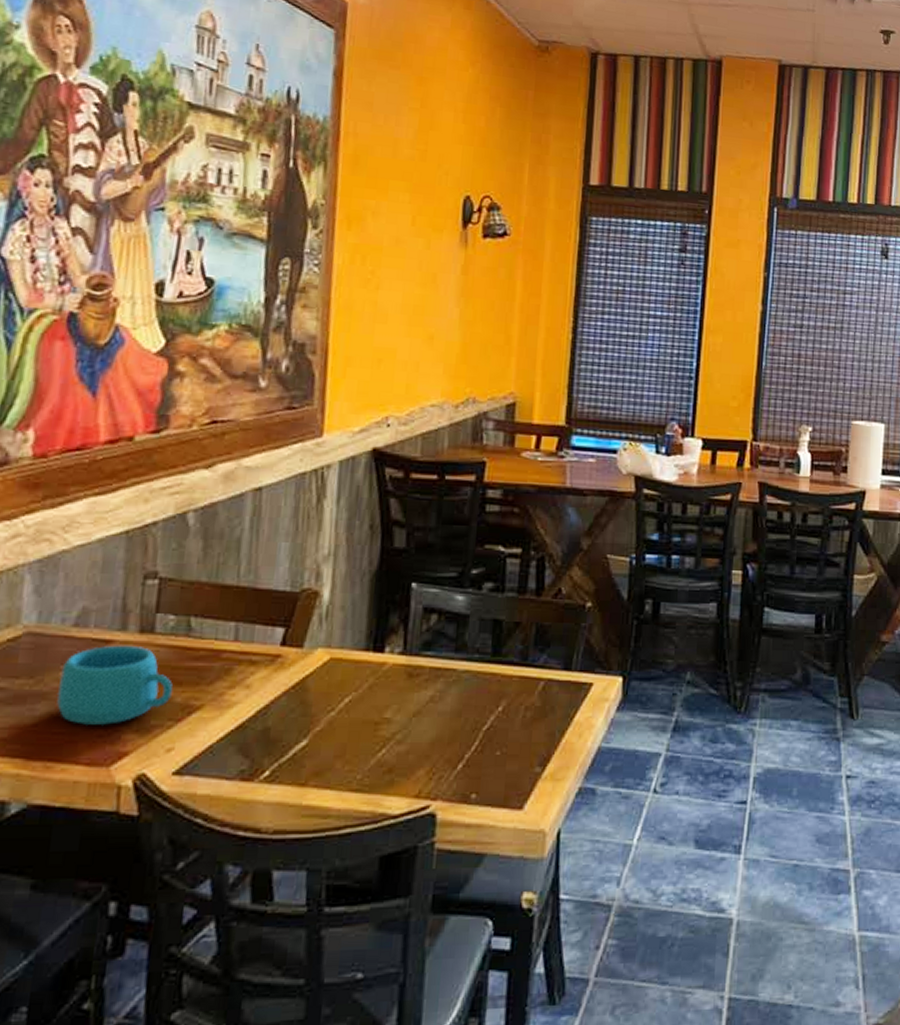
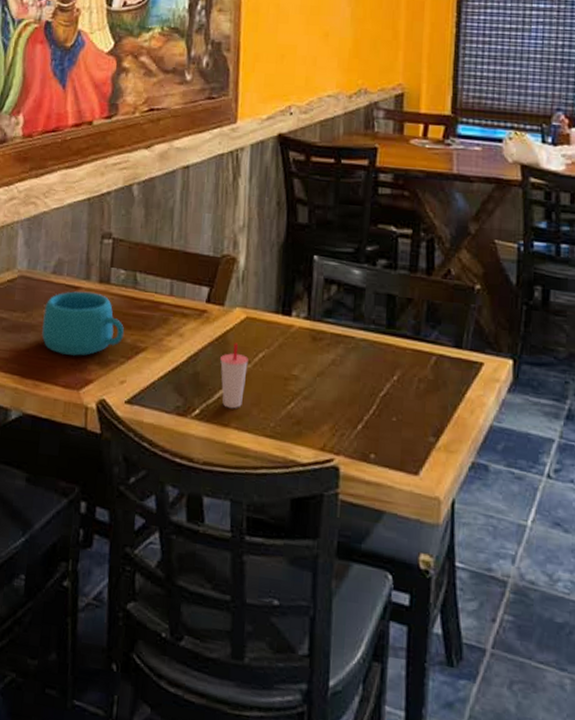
cup: none [297,689,332,765] -> present [220,343,248,409]

